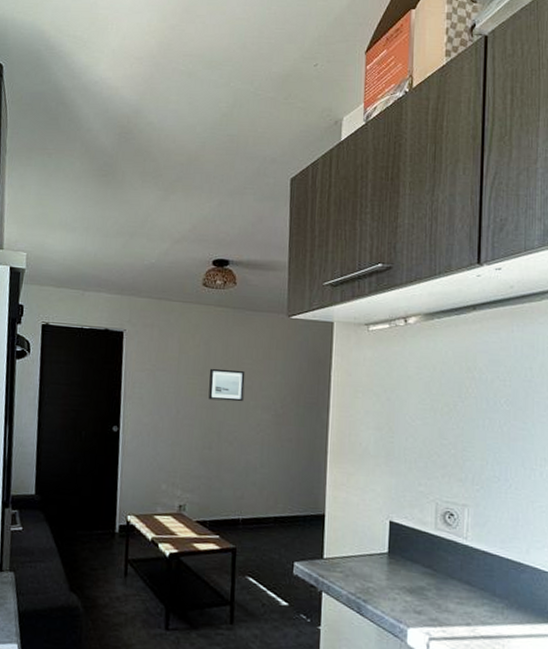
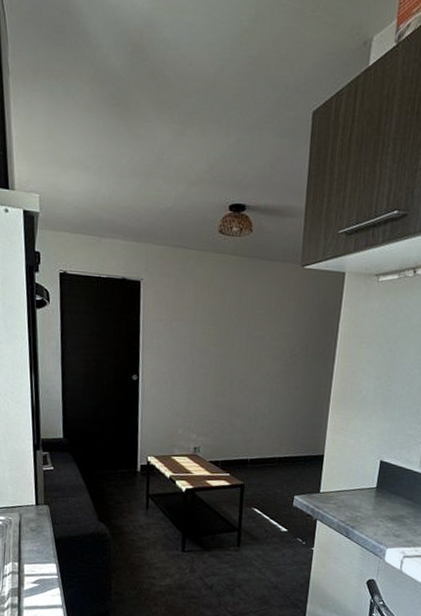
wall art: present [208,368,246,402] -> none [222,318,258,352]

